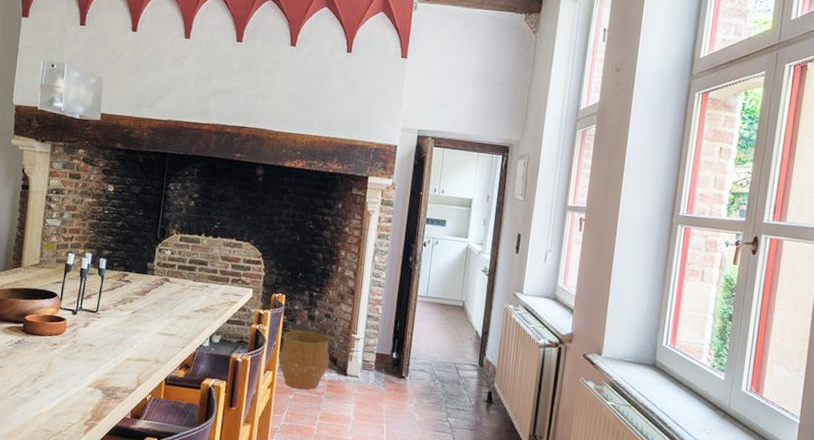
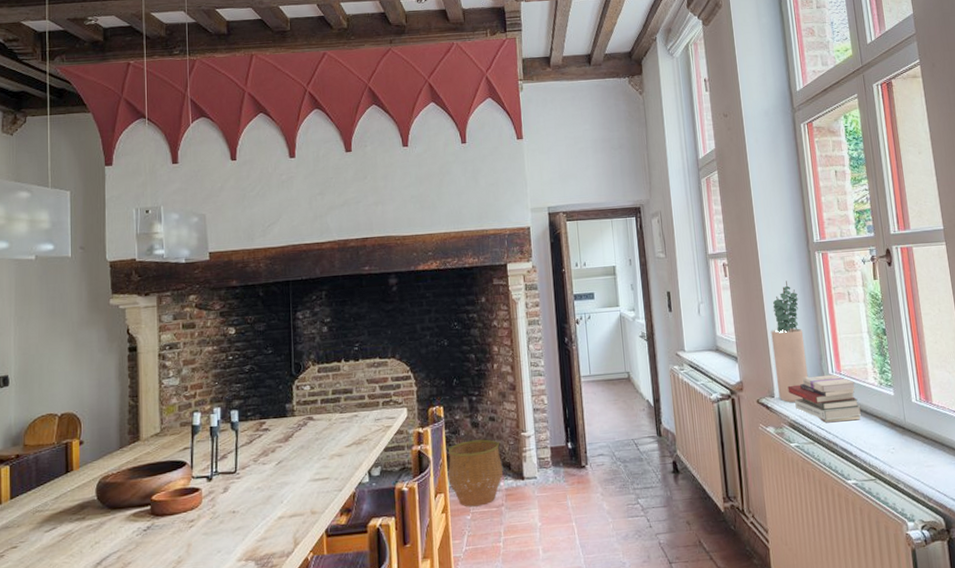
vase: none [606,247,650,365] -> present [771,281,809,403]
books: none [617,342,687,396] -> present [787,374,862,423]

